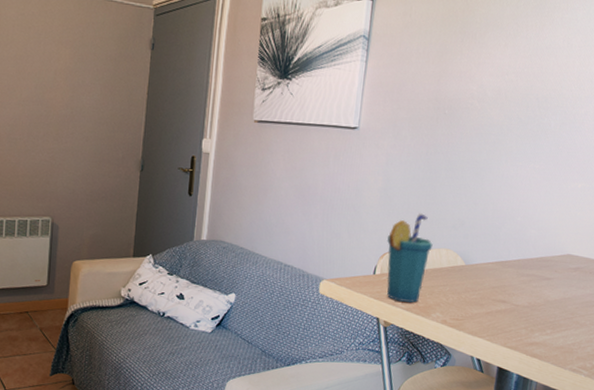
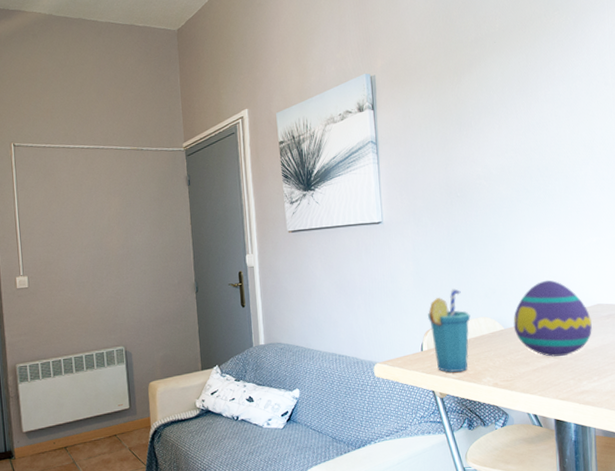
decorative egg: none [475,220,558,303] -> present [513,280,592,357]

